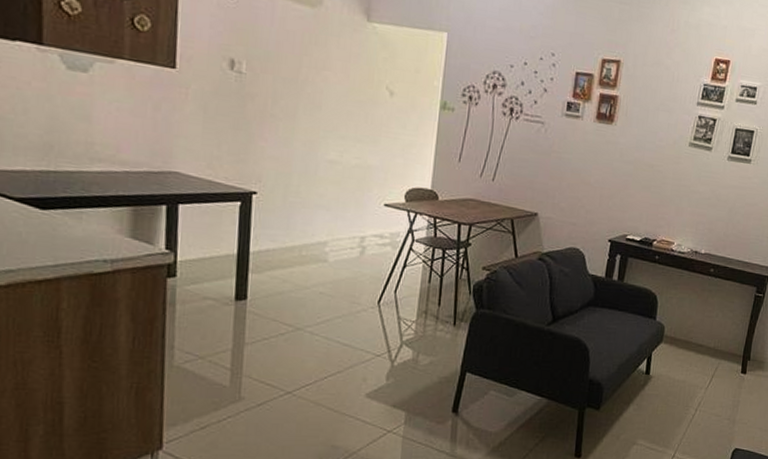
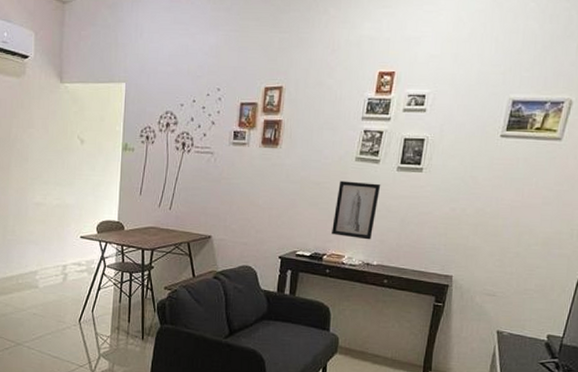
wall art: none [663,165,712,228] -> present [332,181,381,240]

